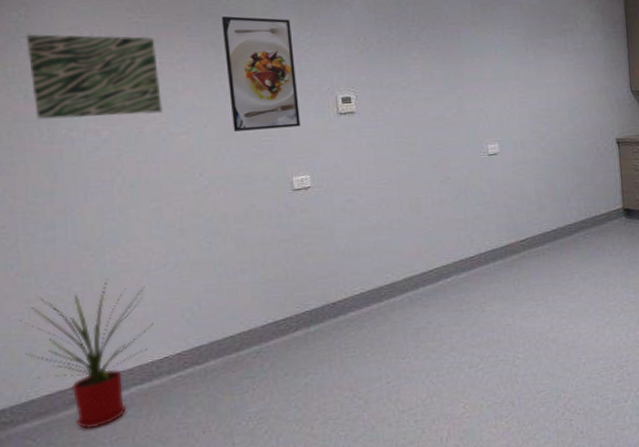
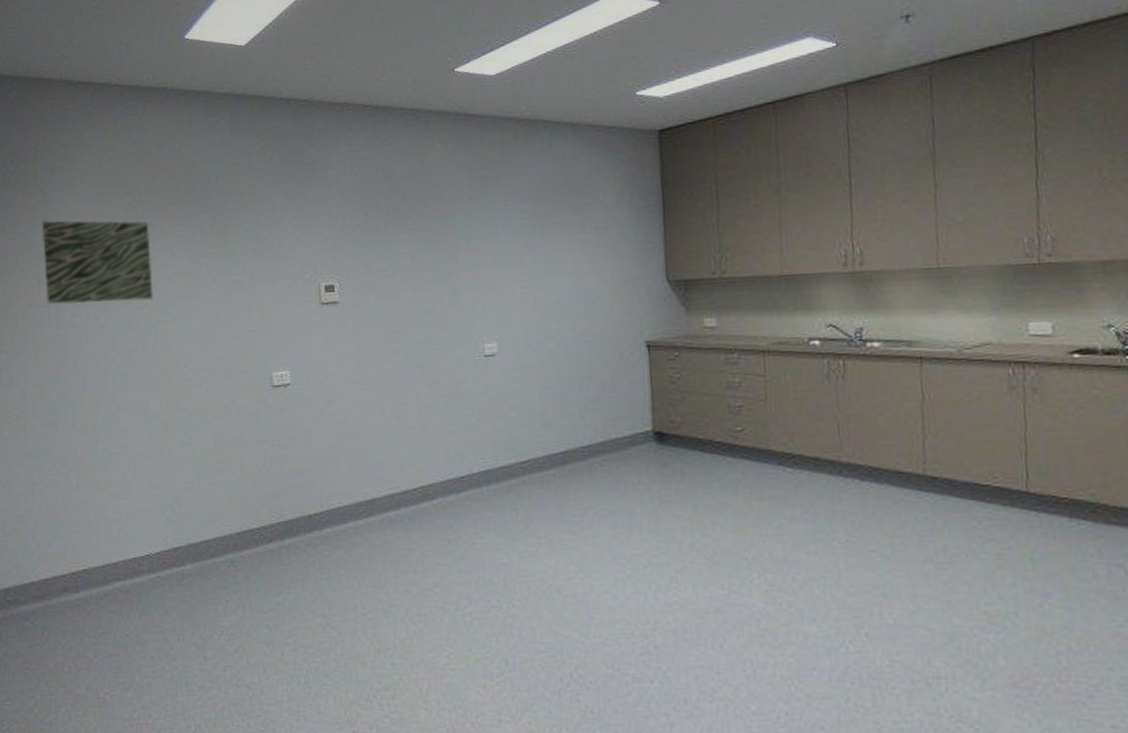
house plant: present [19,278,154,430] -> none [25,467,137,620]
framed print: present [221,16,301,132] -> none [210,198,282,321]

